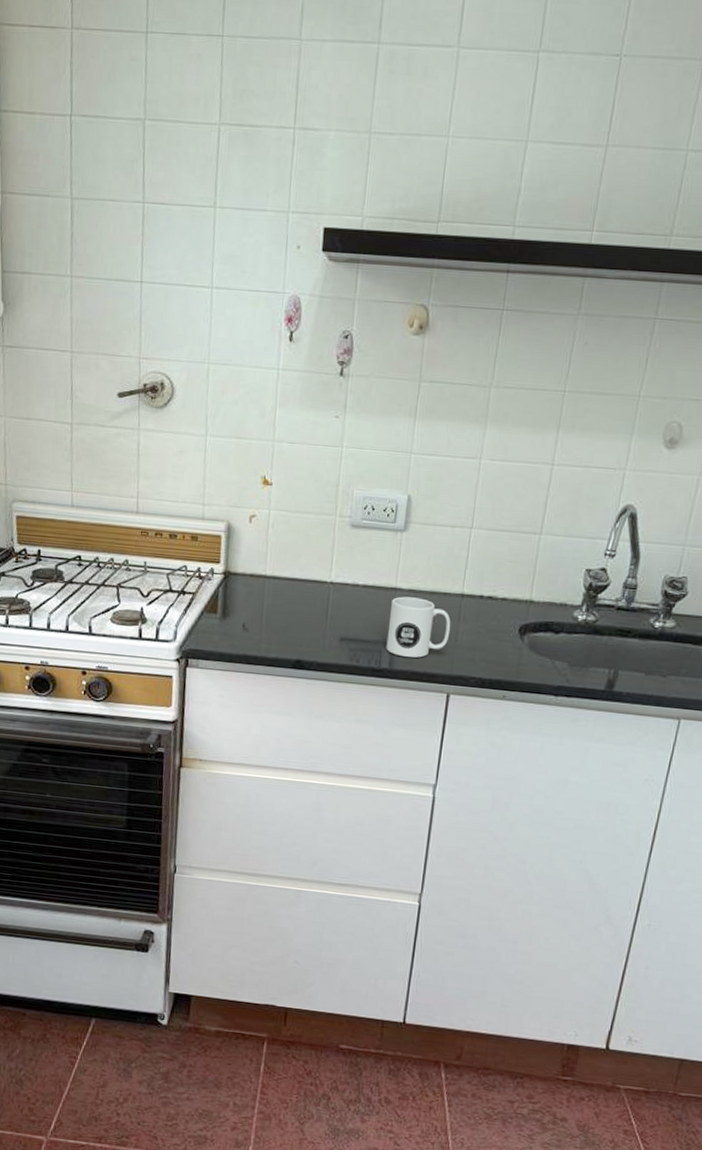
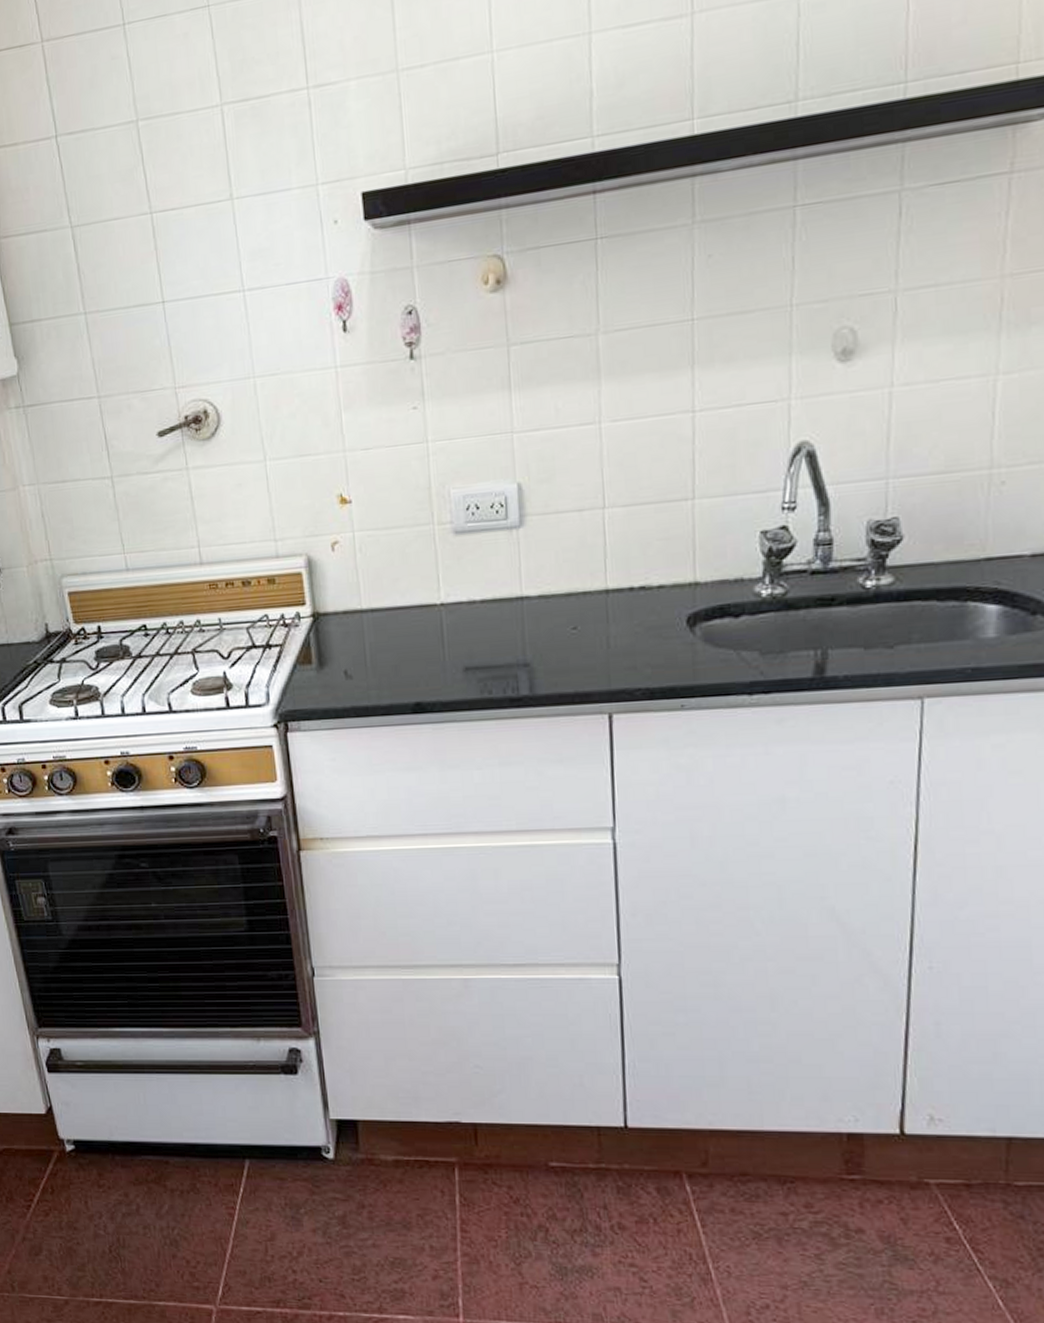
mug: present [386,596,451,658] -> none [519,603,600,678]

